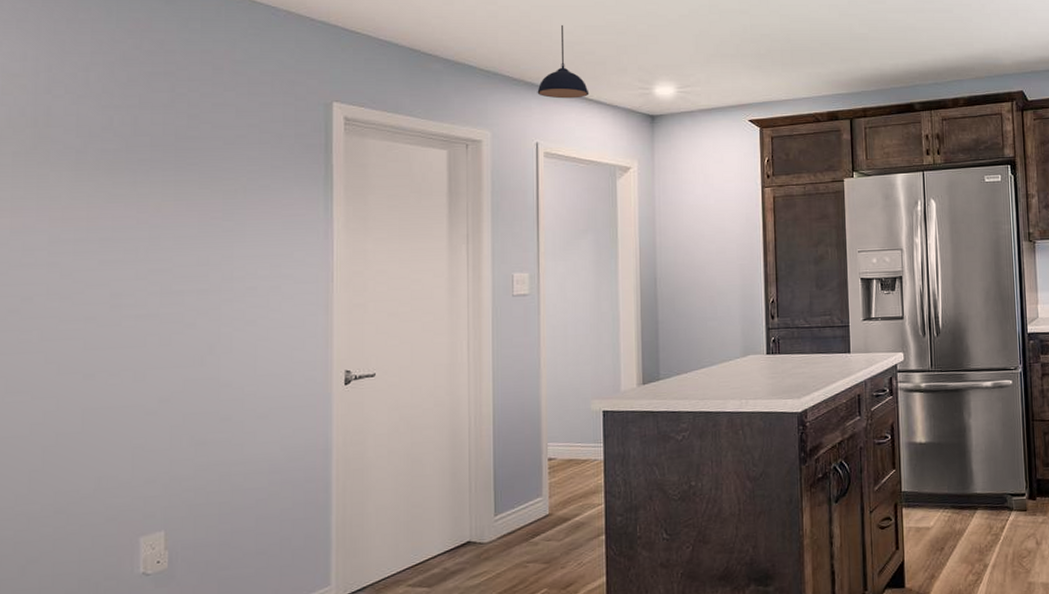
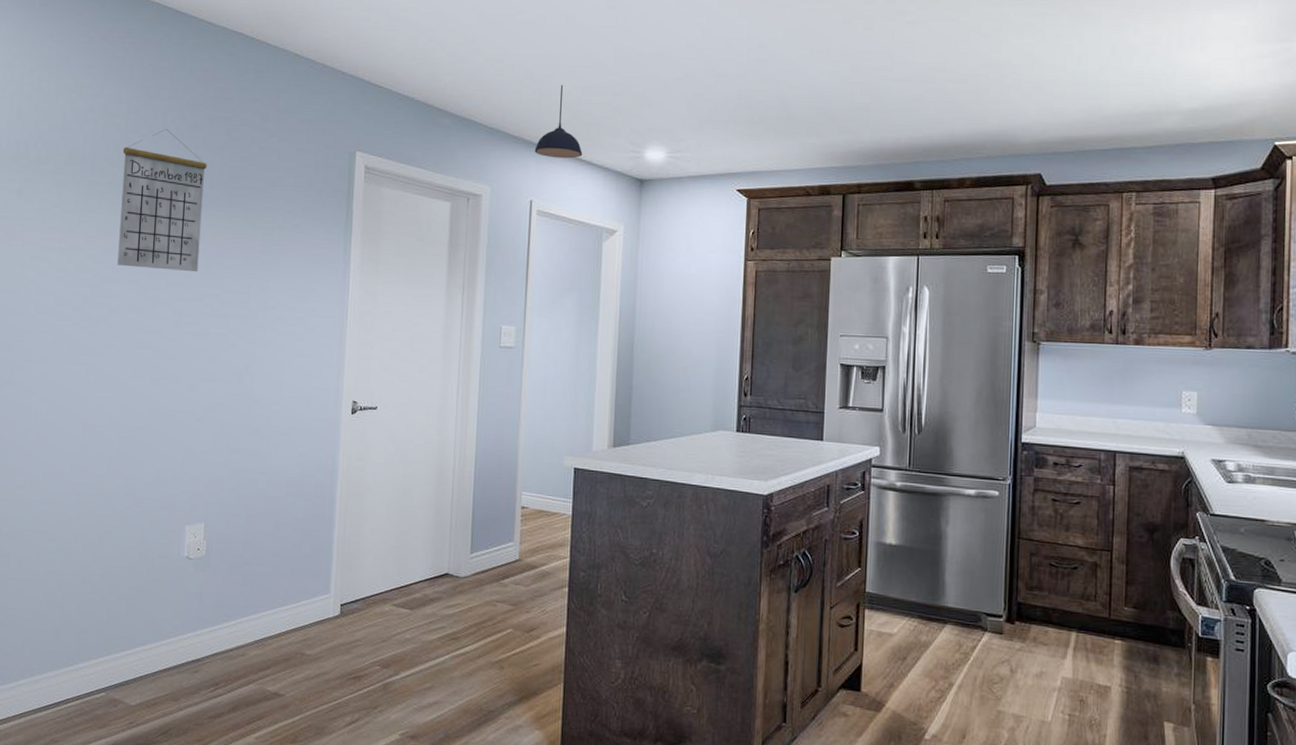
calendar: none [30,89,146,248] -> present [117,129,207,272]

